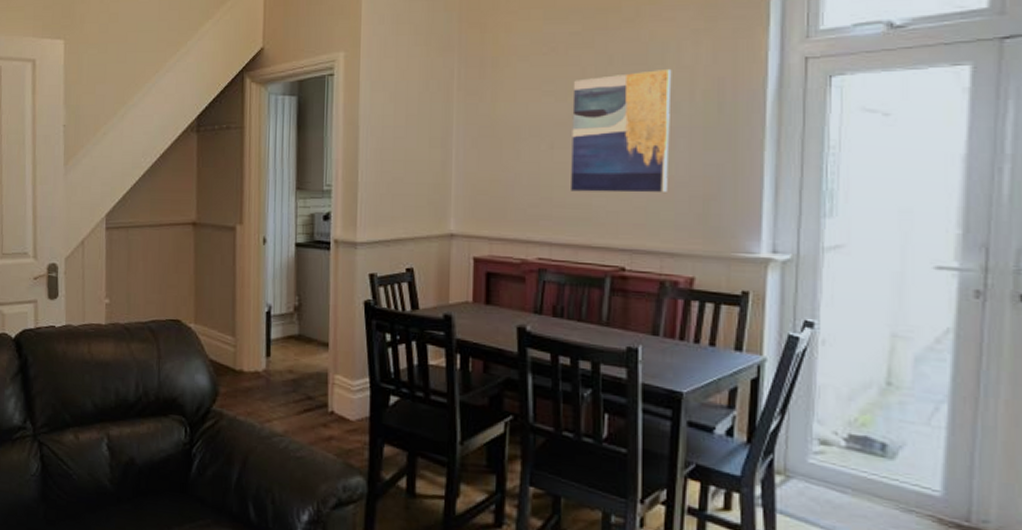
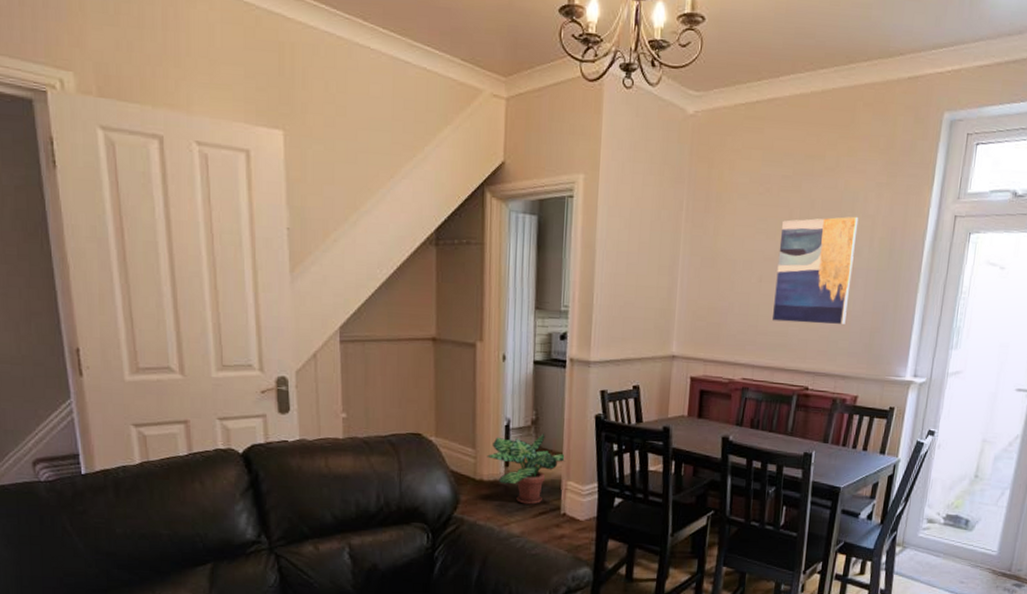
potted plant: none [247,320,331,400] -> present [487,432,565,505]

